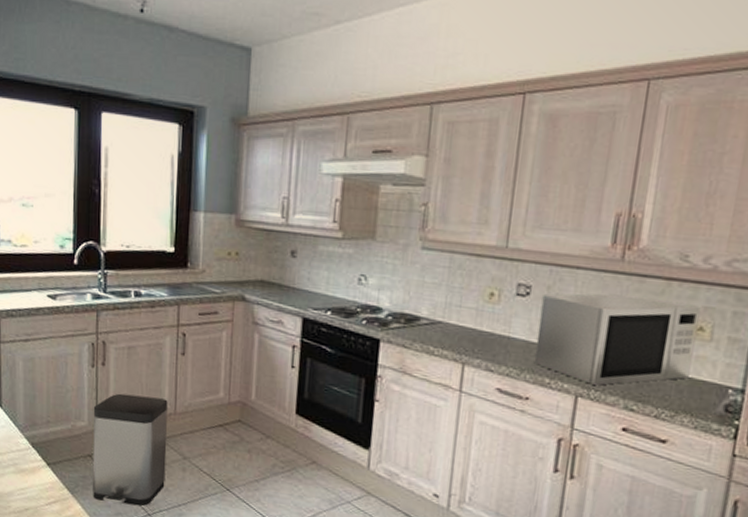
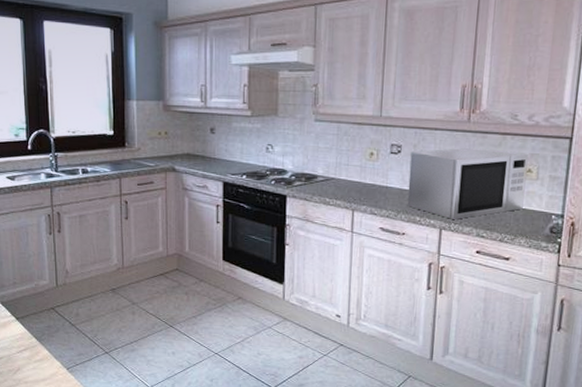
pedal bin: present [92,393,168,506] -> none [53,254,118,346]

